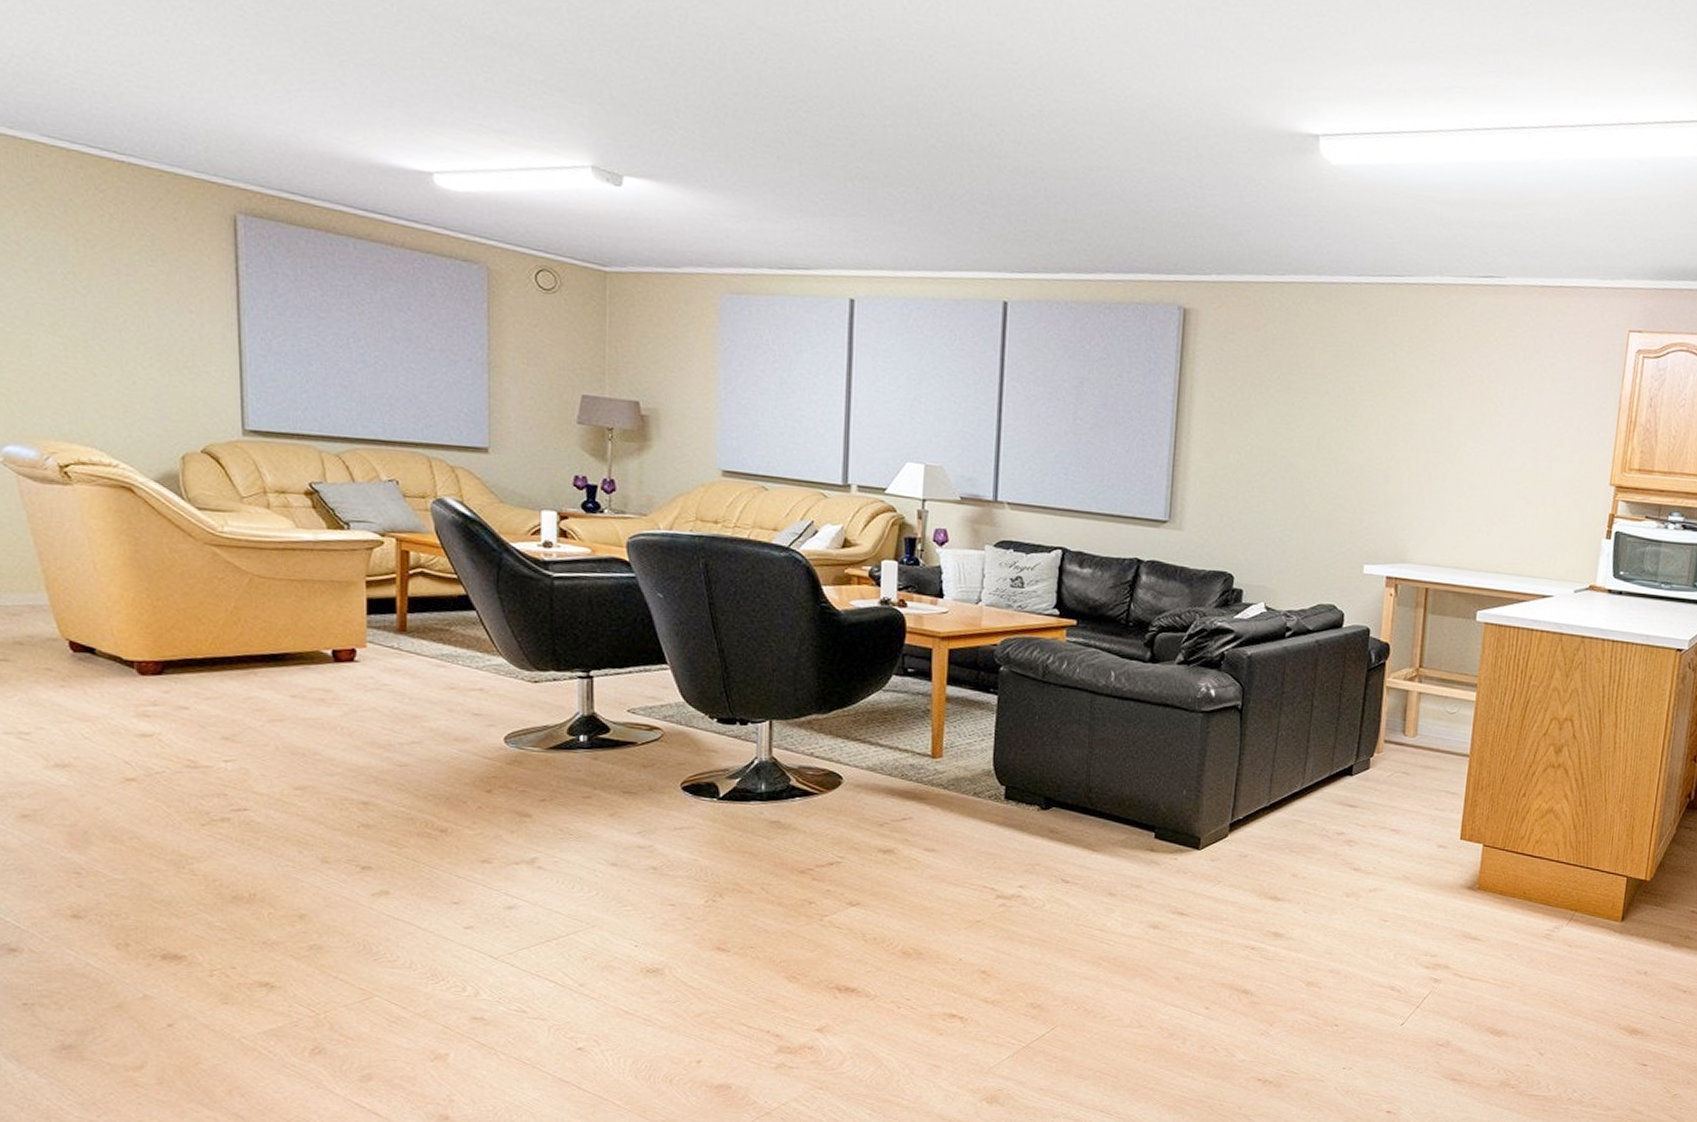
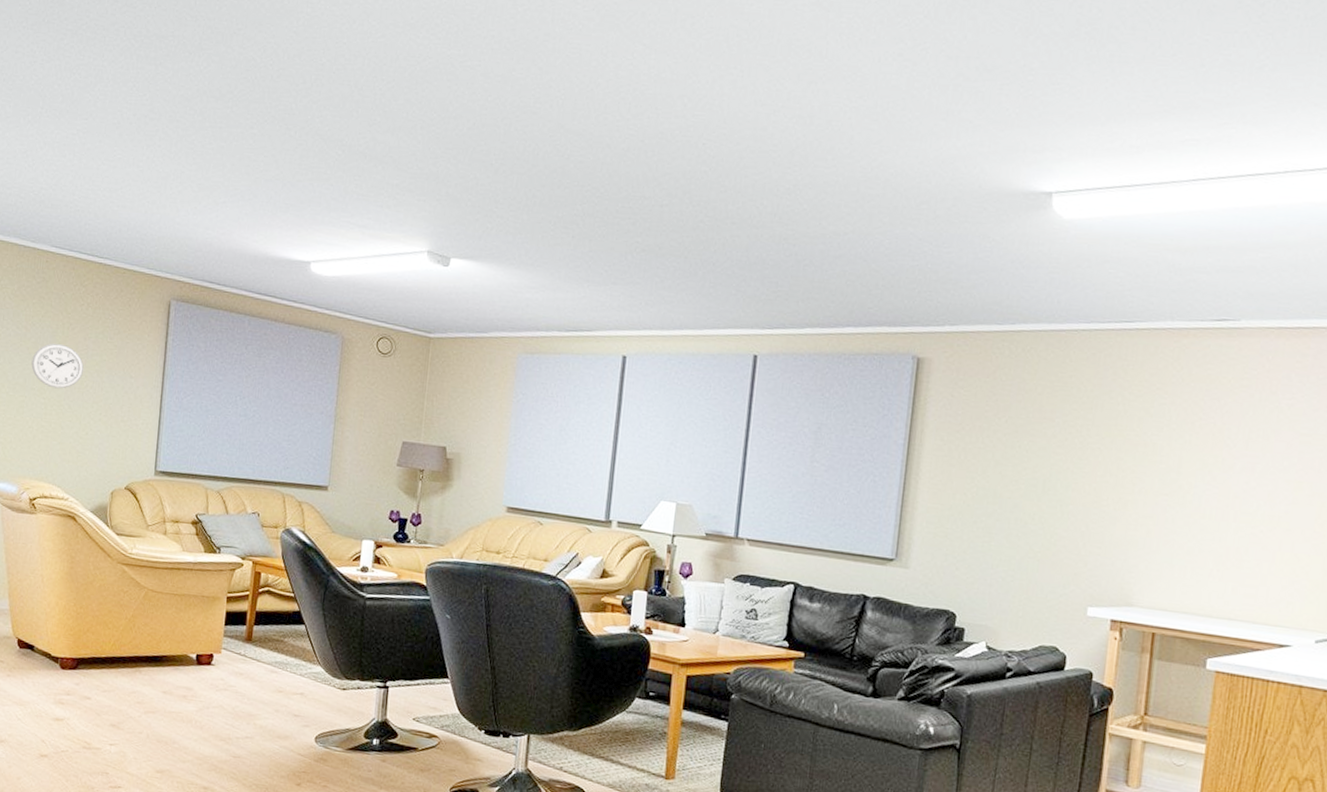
wall clock: none [33,265,116,325] -> present [31,343,84,389]

